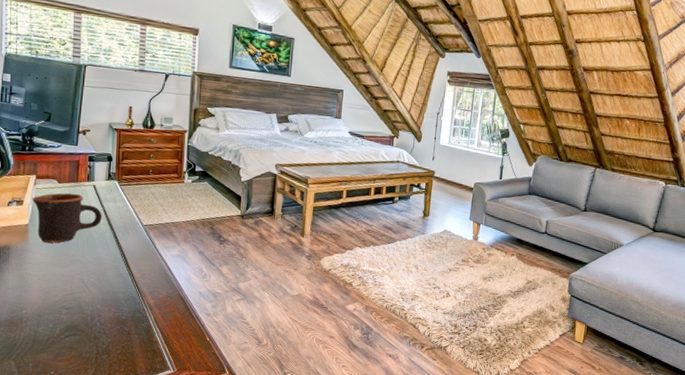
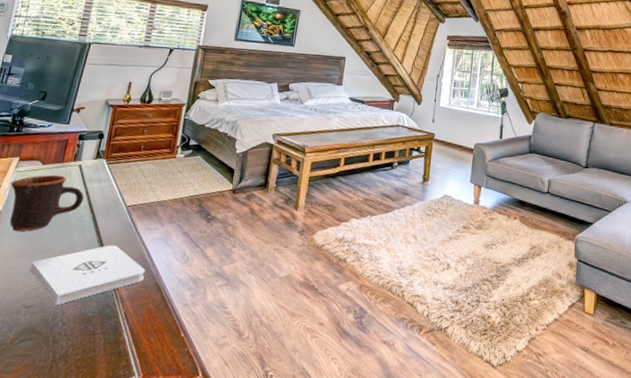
notepad: none [63,259,168,308] -> present [30,245,145,305]

